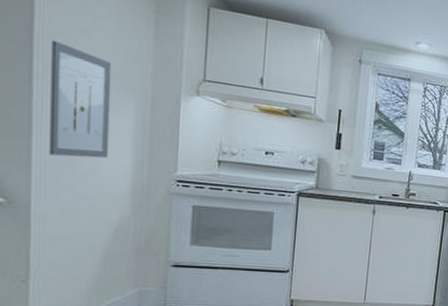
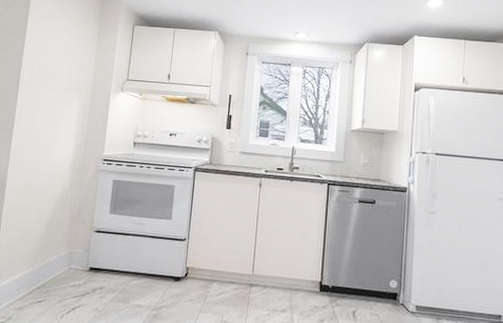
wall art: present [49,40,112,158] -> none [22,61,68,144]

